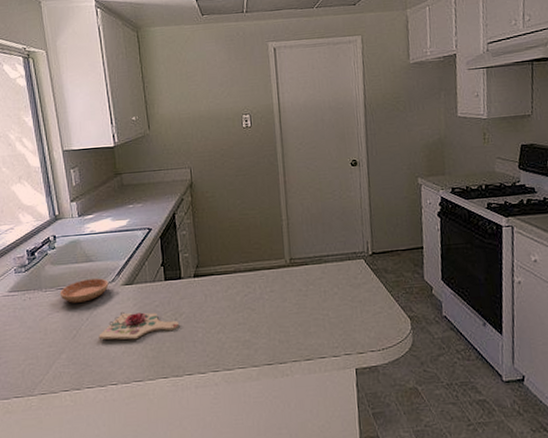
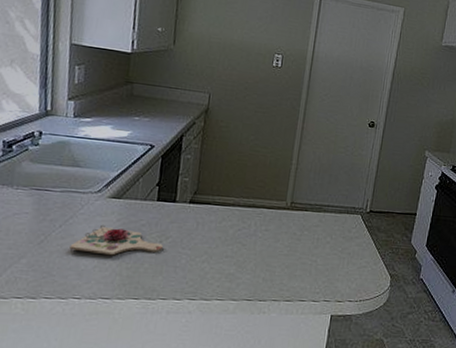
saucer: present [59,278,109,303] -> none [33,184,94,208]

